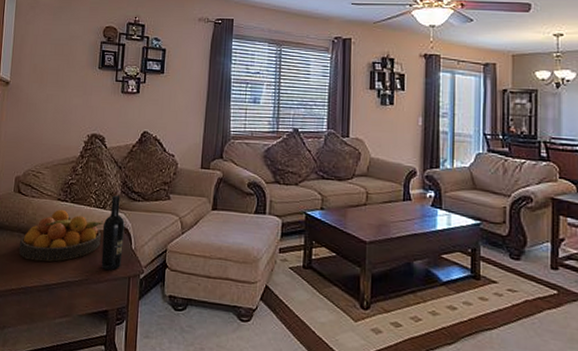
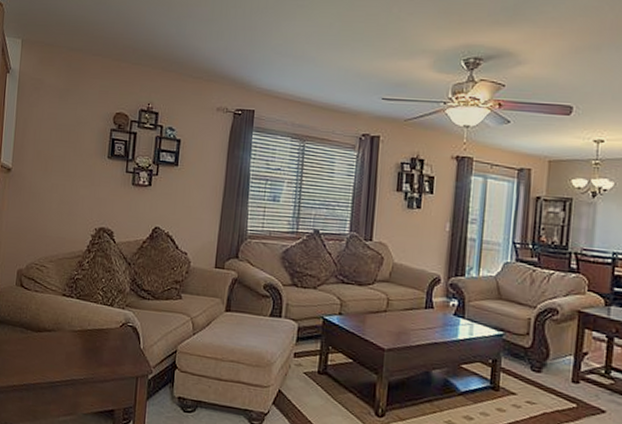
fruit bowl: present [18,210,104,262] -> none [21,306,111,359]
wine bottle: present [101,195,125,271] -> none [107,292,133,370]

